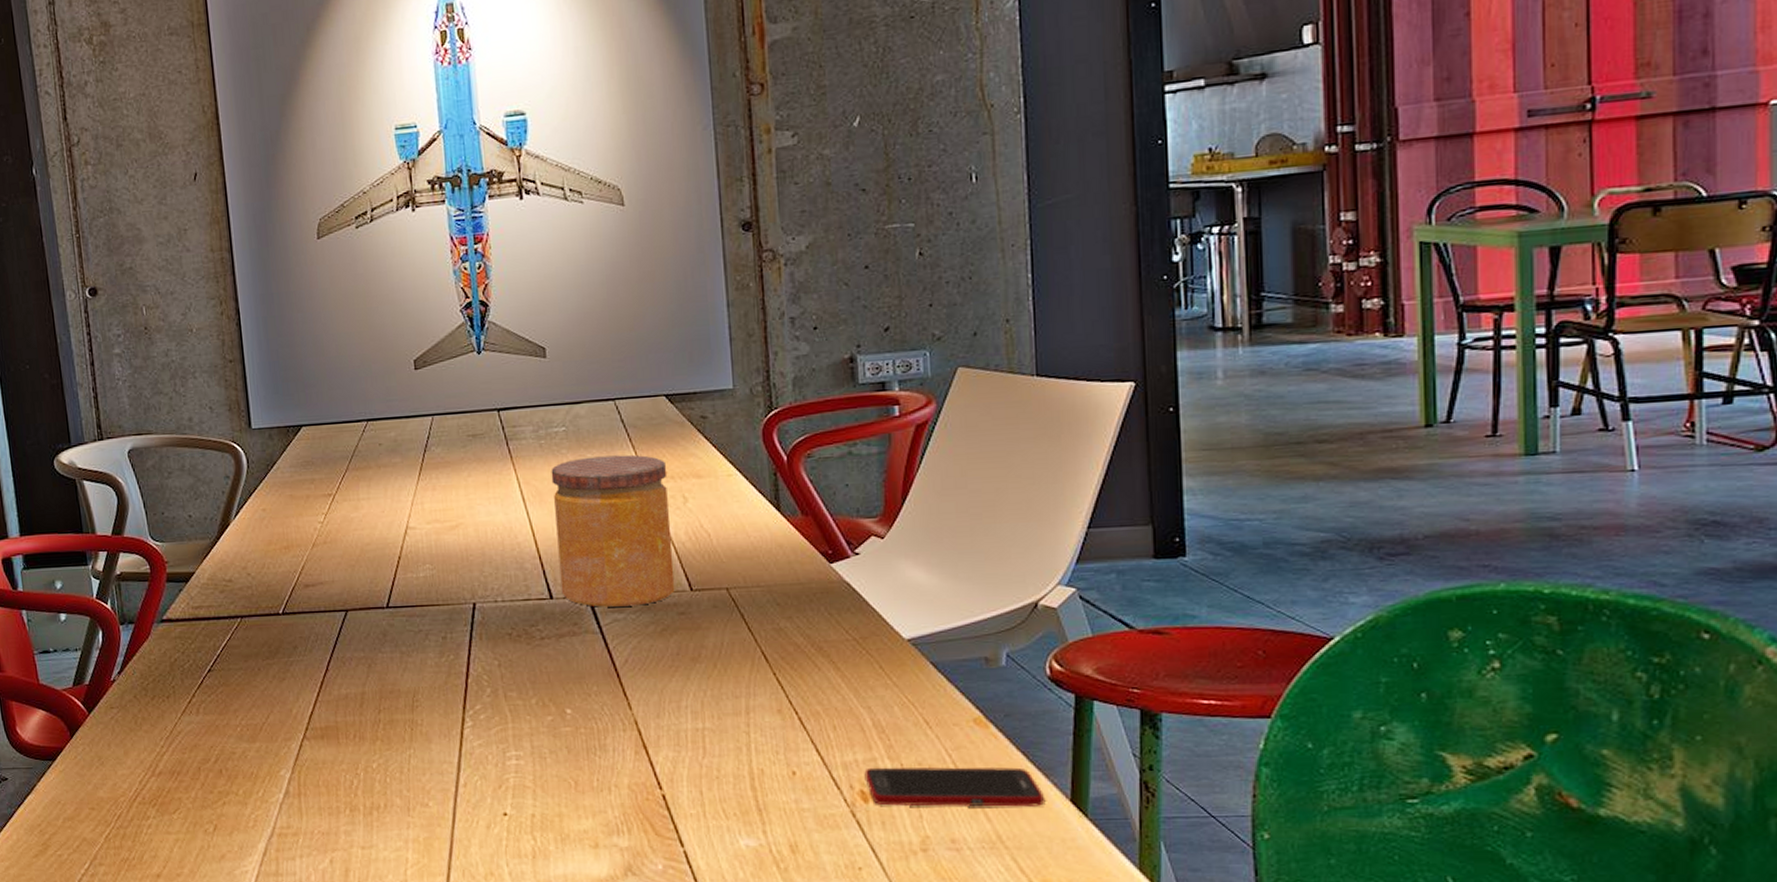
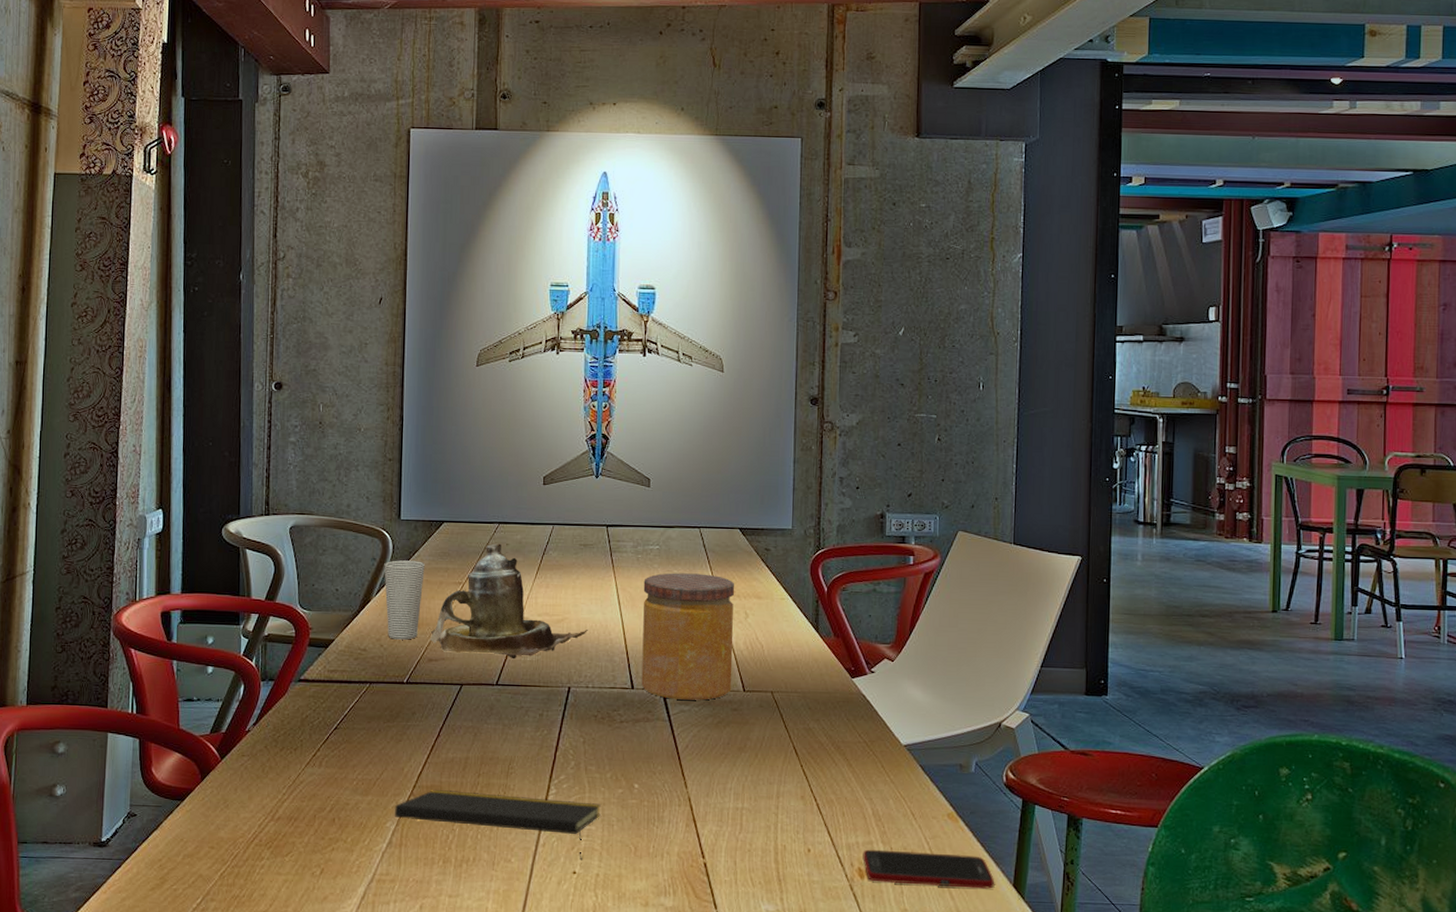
cup: none [239,474,289,566] -> present [384,560,425,640]
notepad: none [286,730,529,800] -> present [394,789,601,861]
teapot: none [303,444,490,576] -> present [430,543,589,658]

